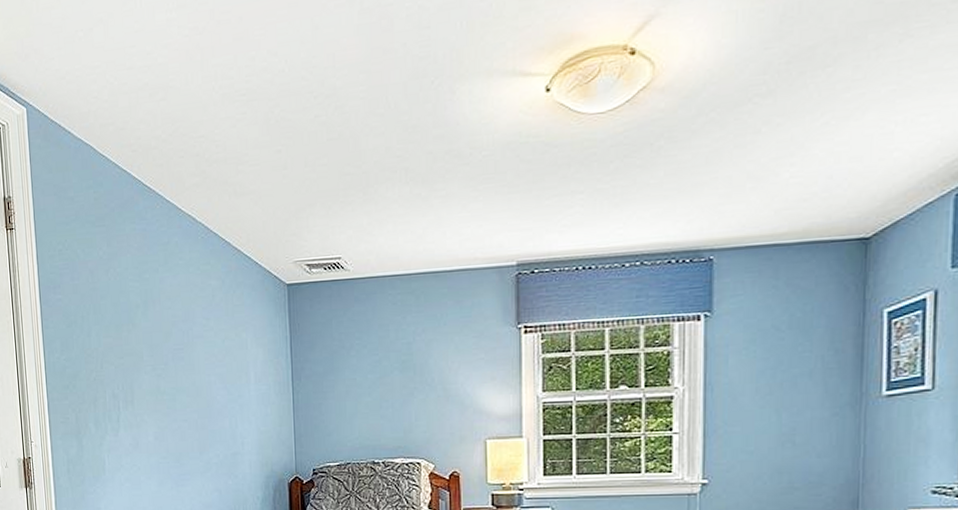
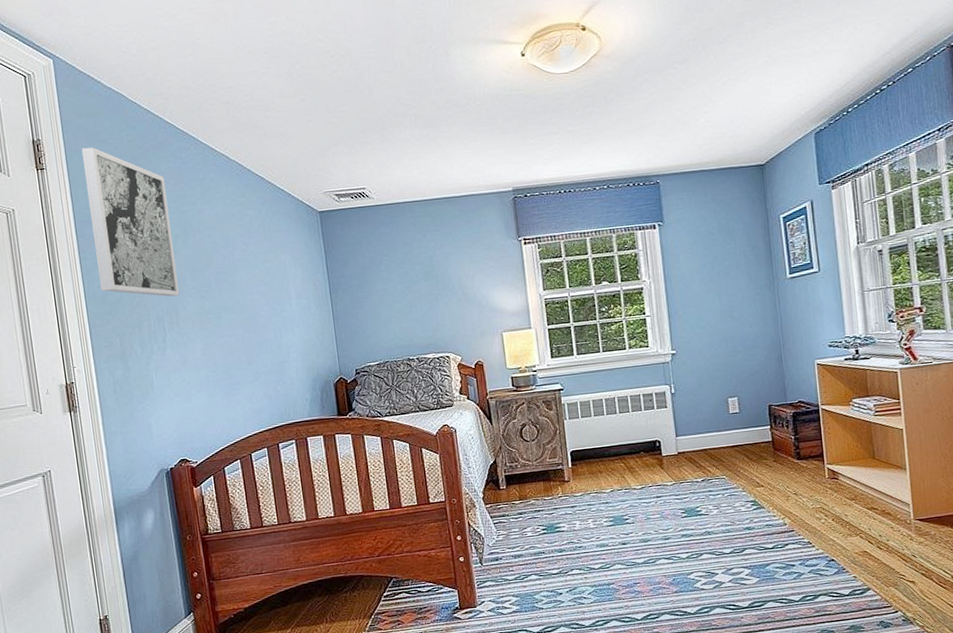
wall art: none [49,205,136,373] -> present [81,147,179,297]

